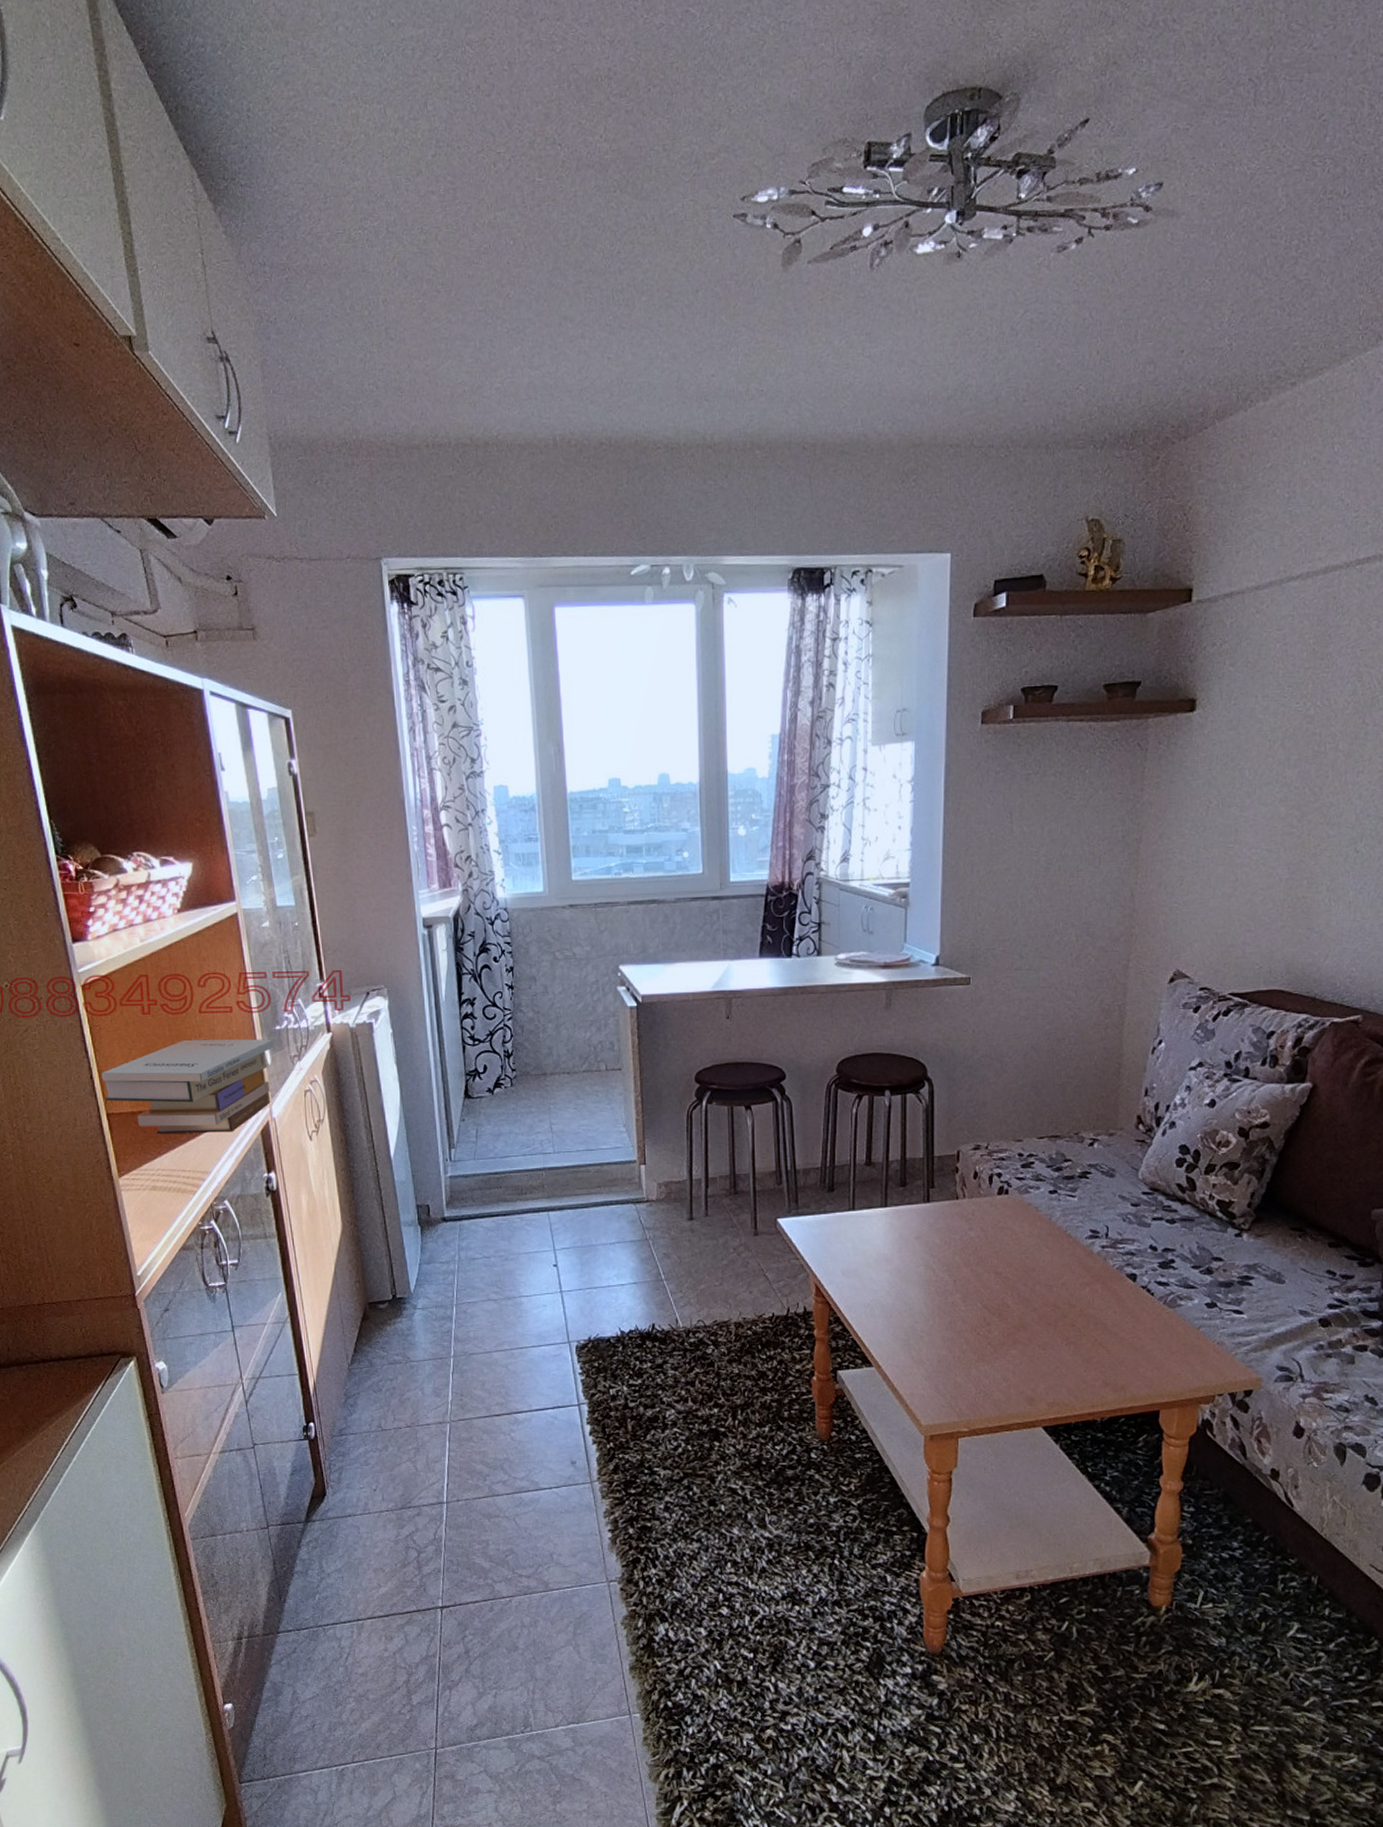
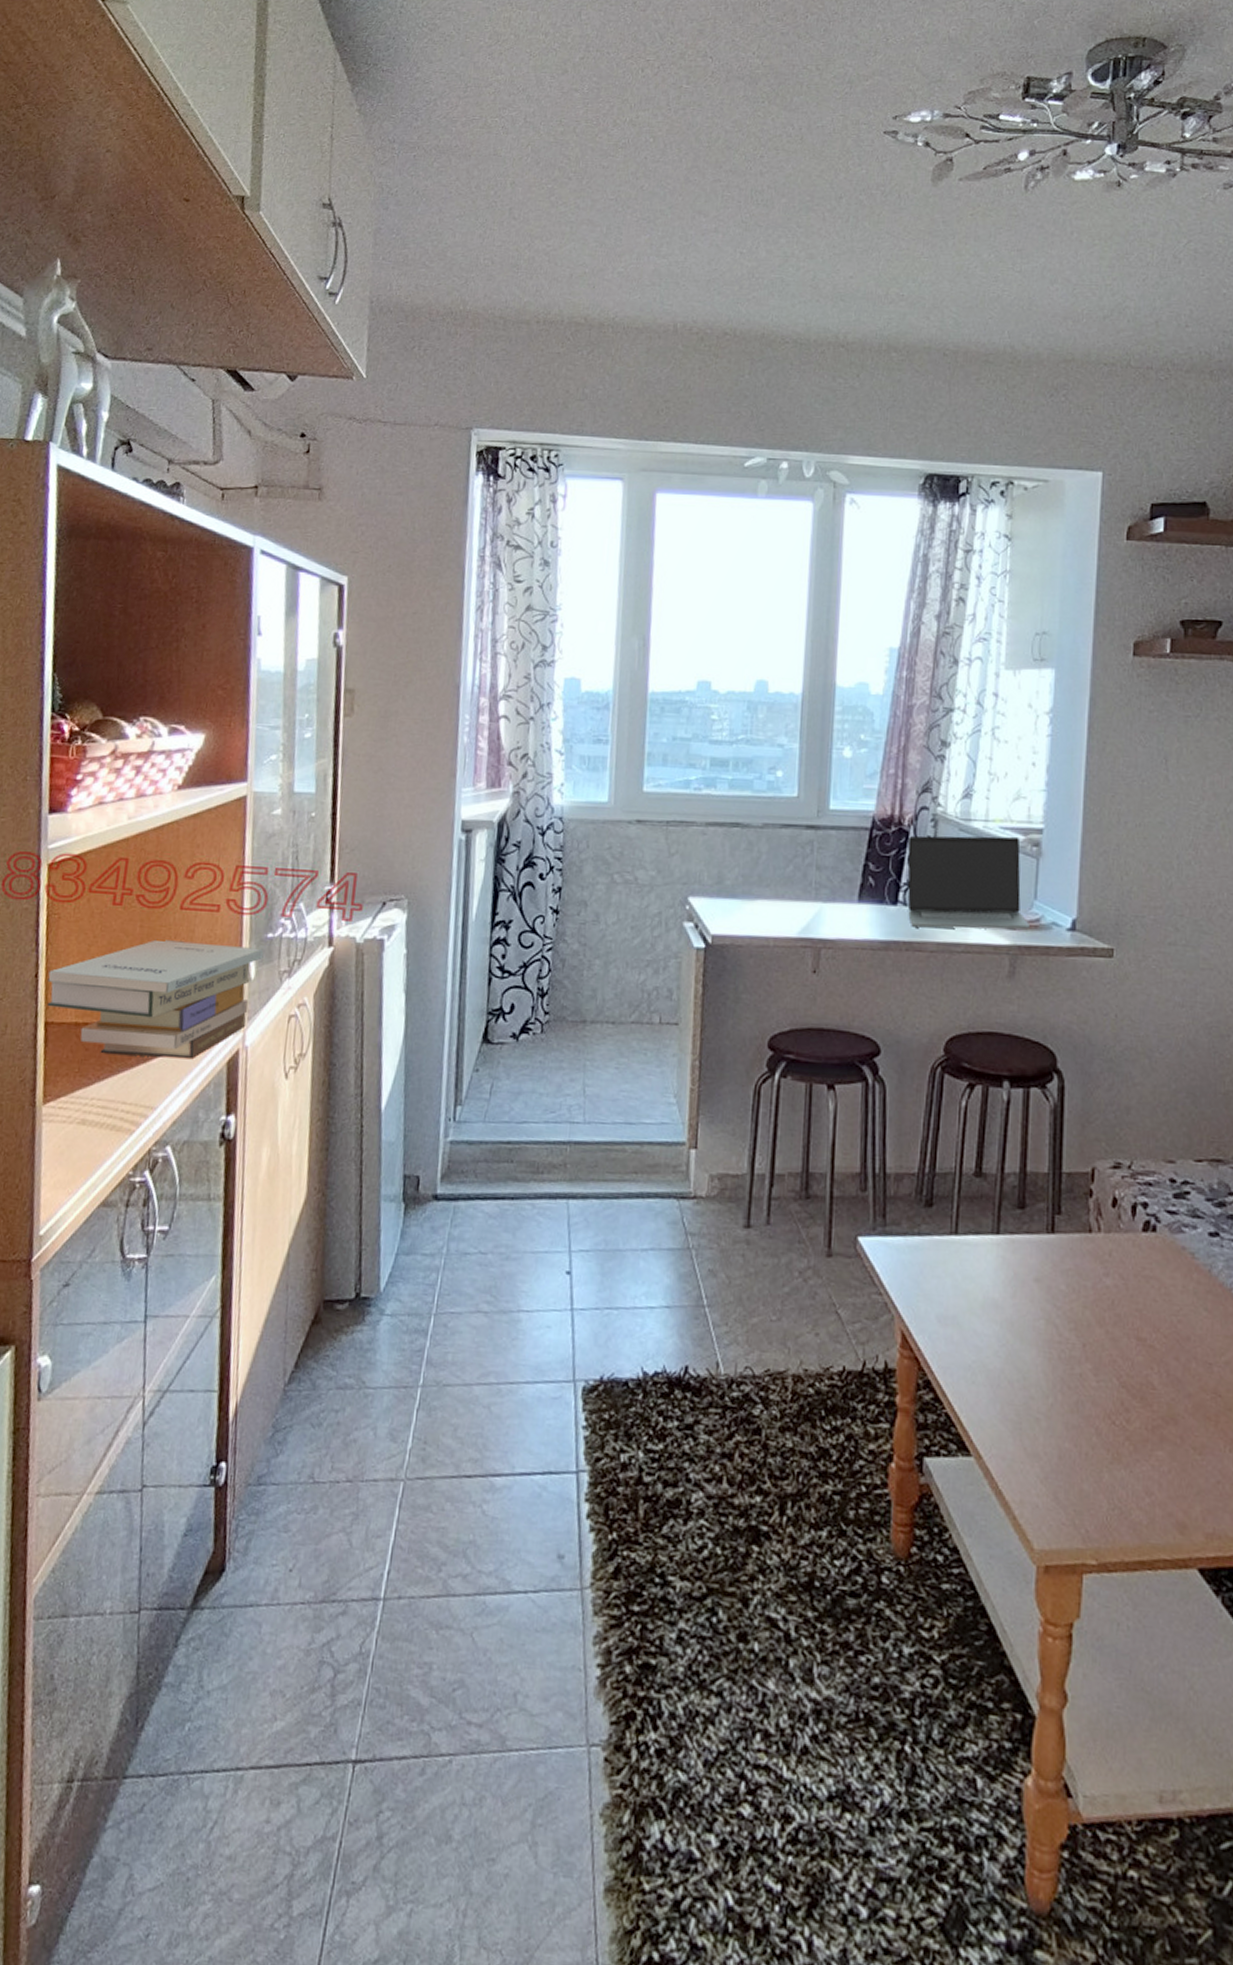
laptop: none [798,892,901,974] -> present [907,835,1030,930]

